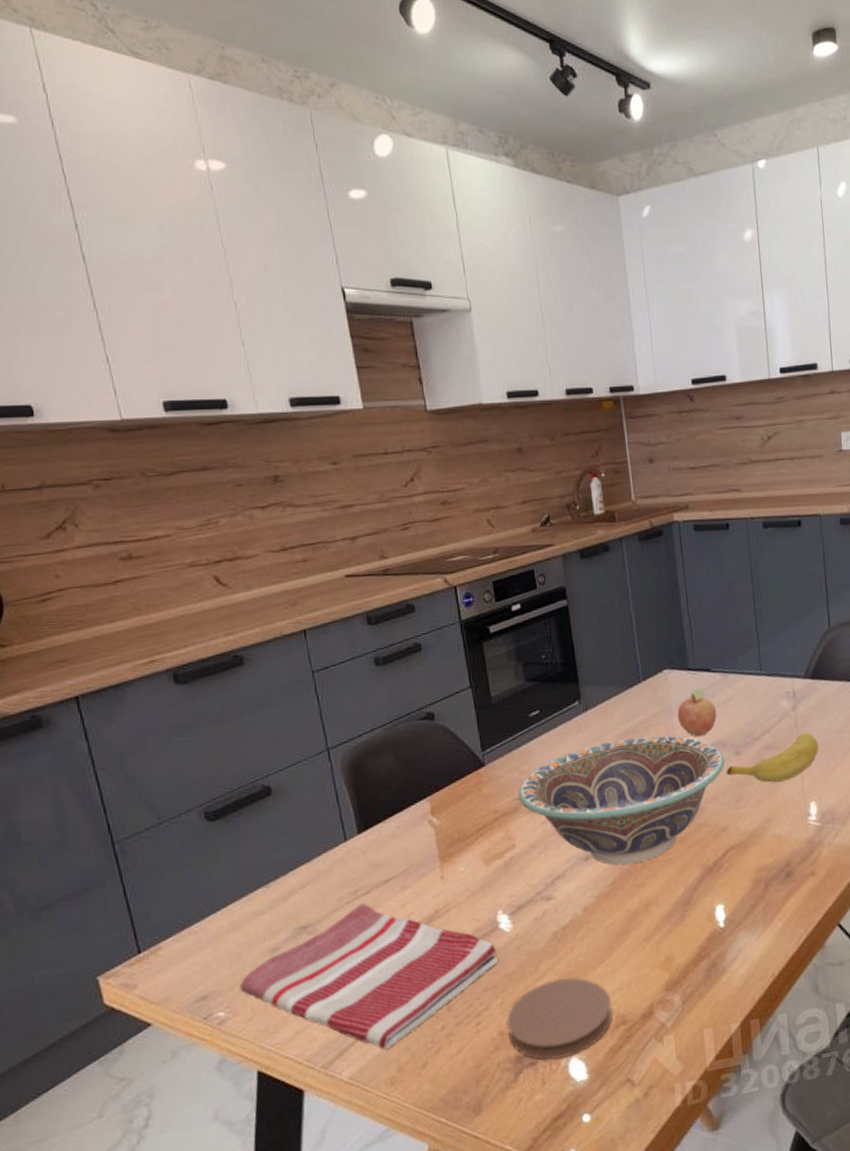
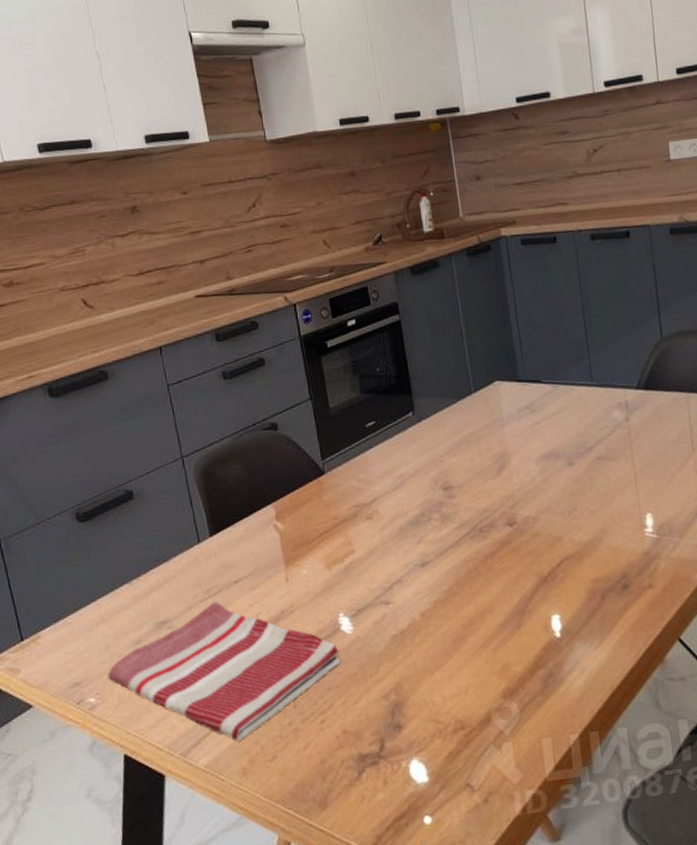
coaster: present [507,977,613,1060] -> none [349,681,452,760]
decorative bowl: present [518,735,725,865] -> none [356,446,558,573]
fruit: present [677,687,717,737] -> none [508,399,549,447]
banana: present [726,732,819,783] -> none [559,443,654,494]

